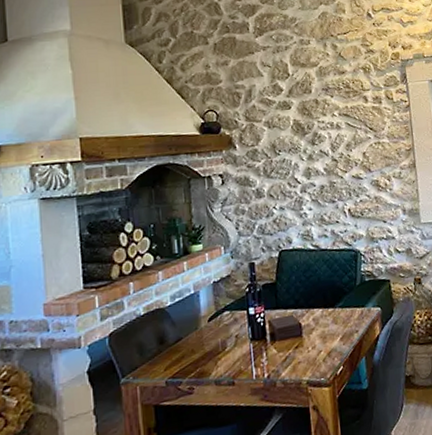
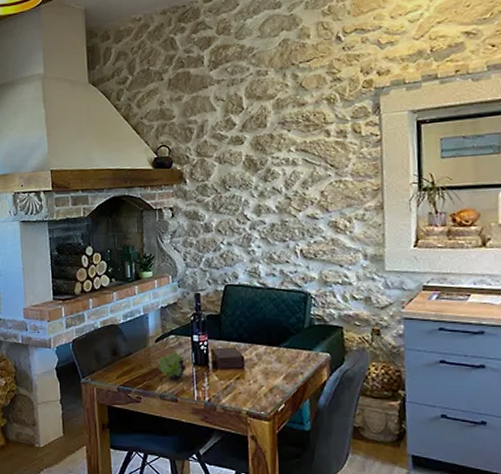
fruit: none [211,328,242,362] -> present [157,351,186,380]

